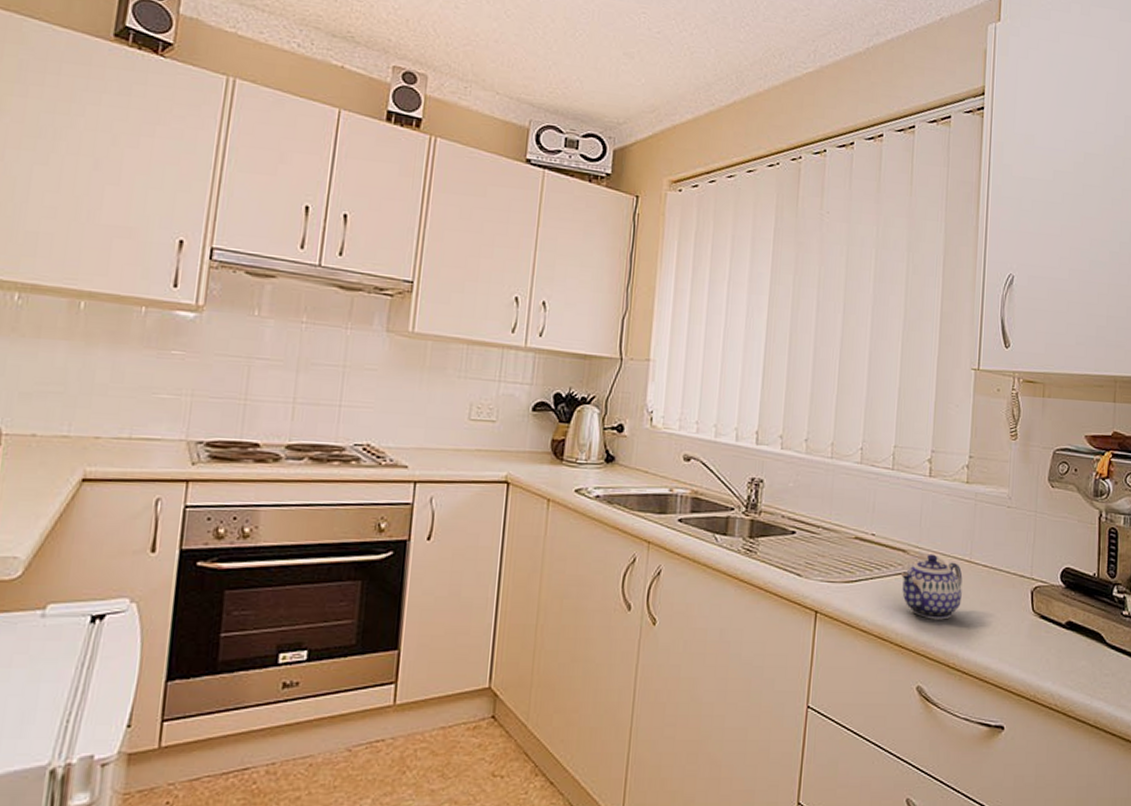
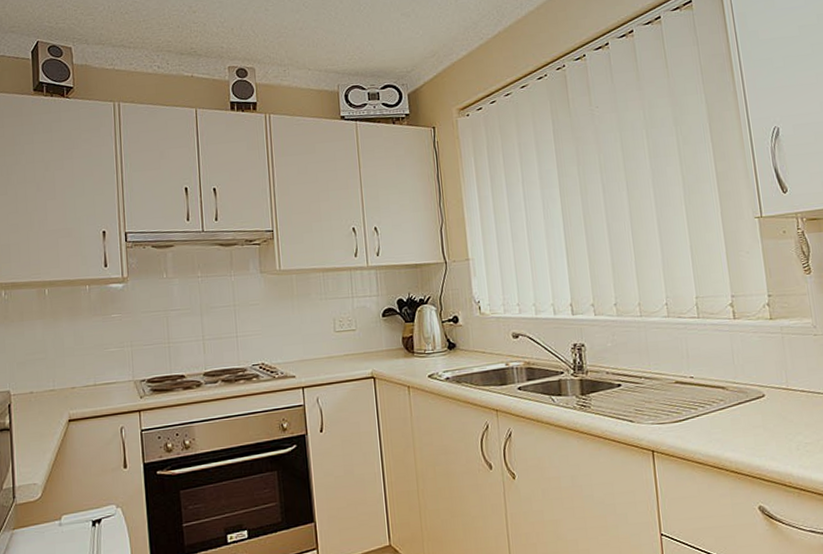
teapot: present [900,554,963,620] -> none [724,387,787,445]

